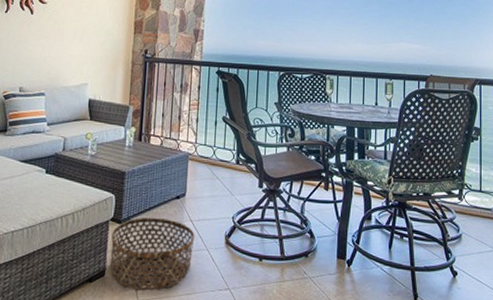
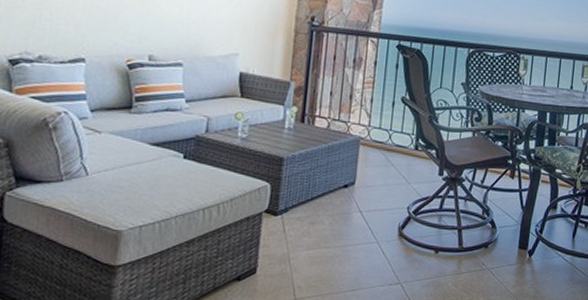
basket: present [109,218,195,291] -> none [262,209,364,288]

